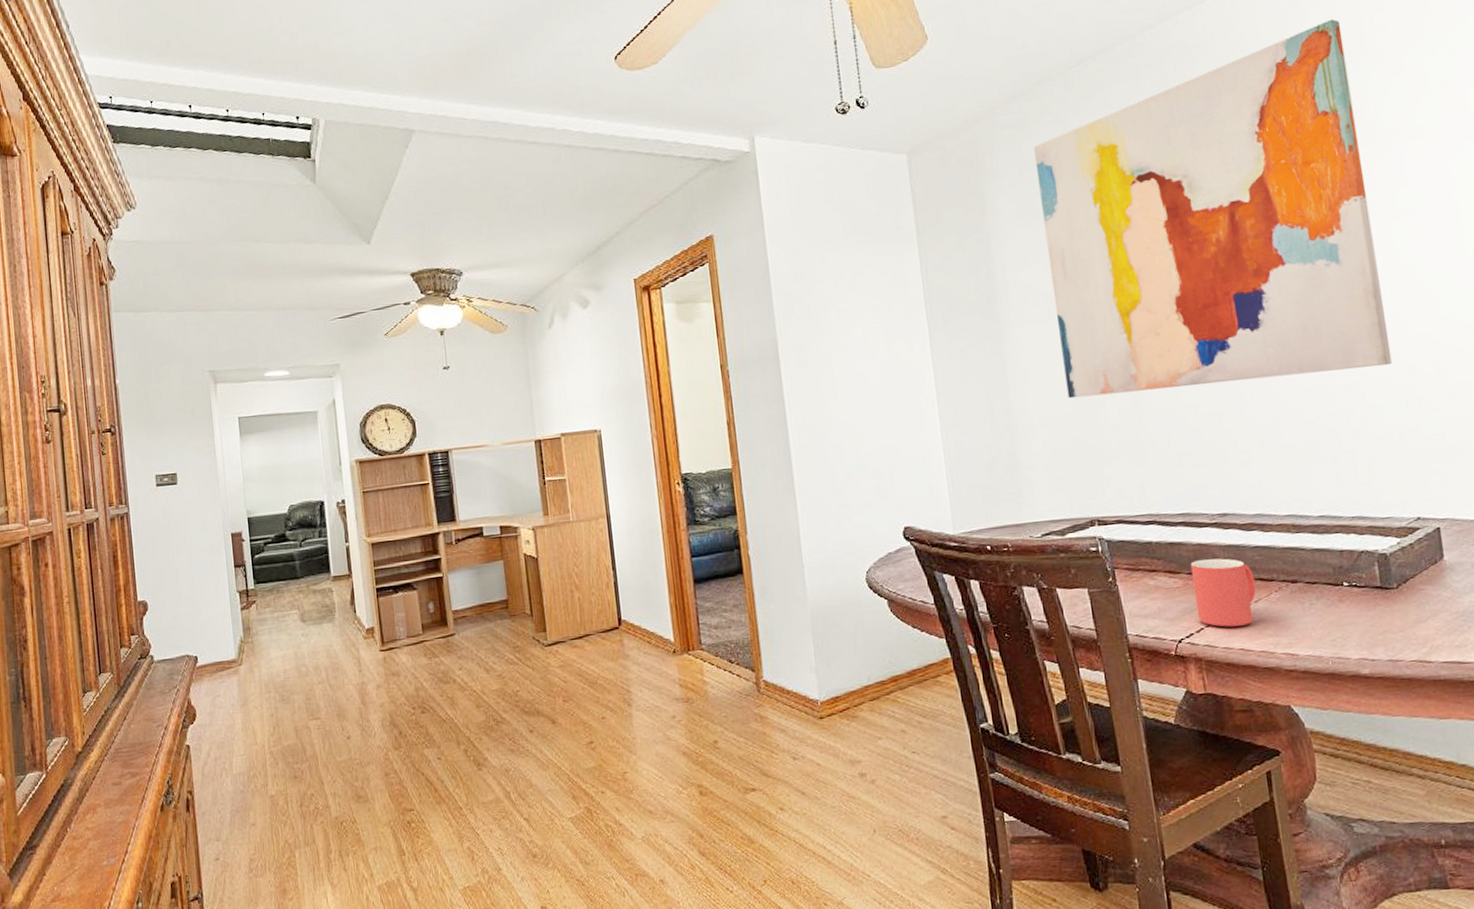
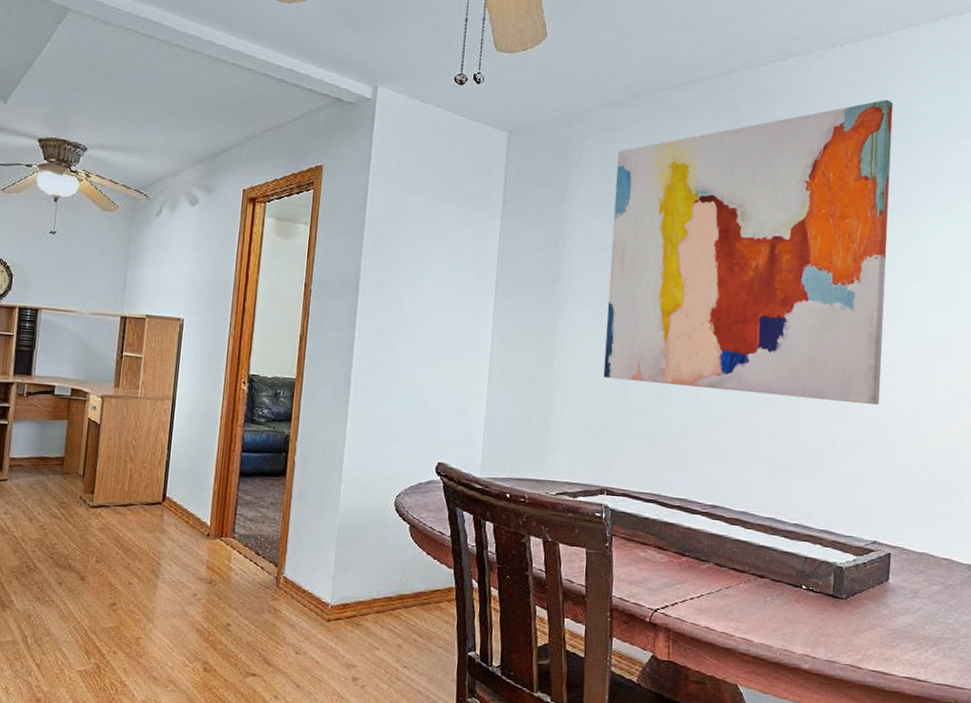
mug: present [1190,558,1256,627] -> none [675,542,729,607]

